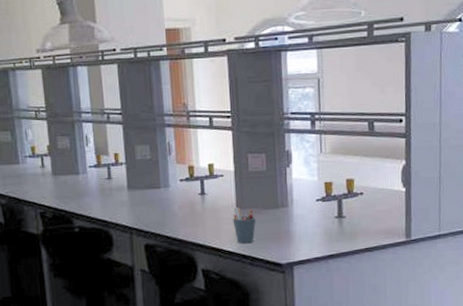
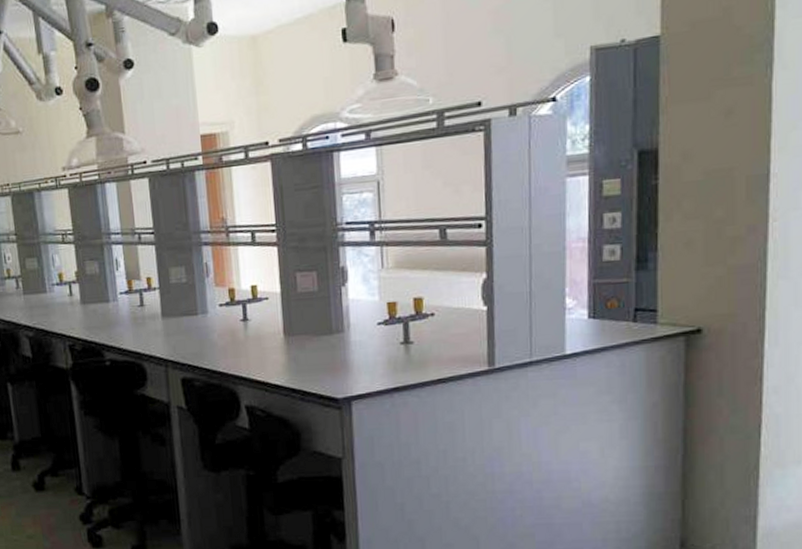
pen holder: present [232,207,257,244] -> none [280,334,307,376]

